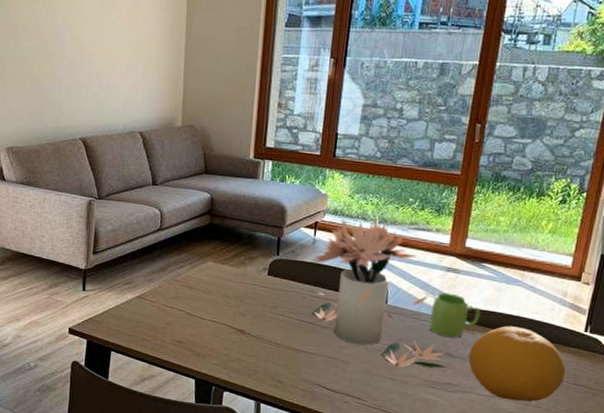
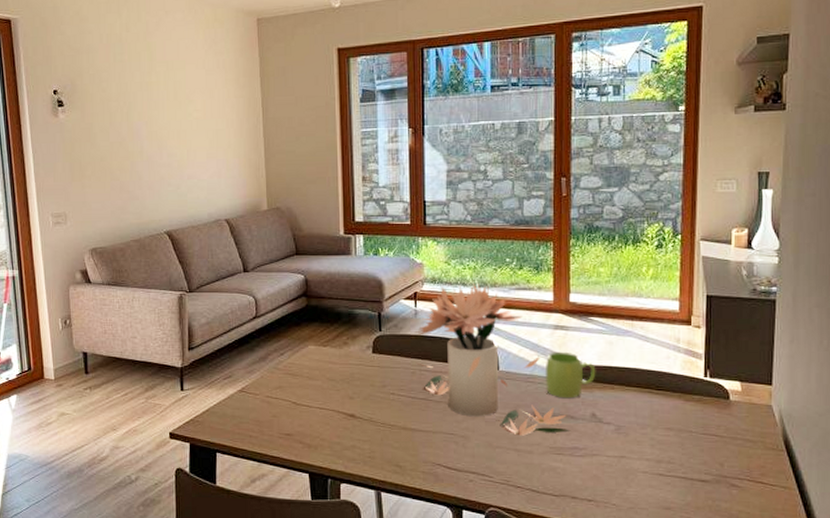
fruit: present [468,326,566,402] -> none [591,379,693,459]

